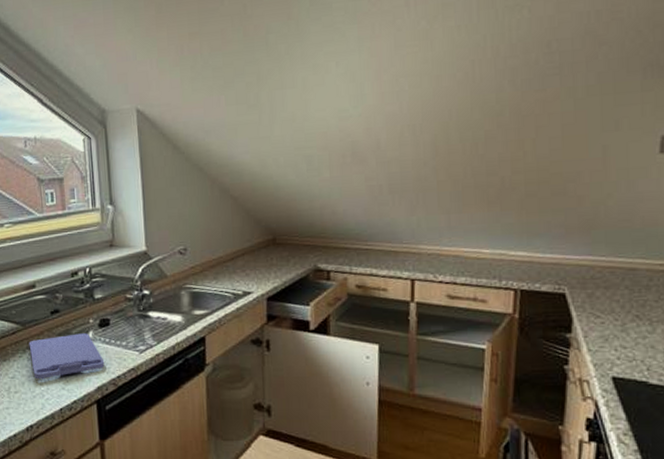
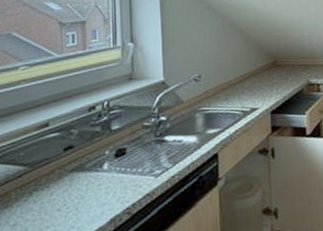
cutting board: present [28,333,105,380] -> none [36,165,119,222]

